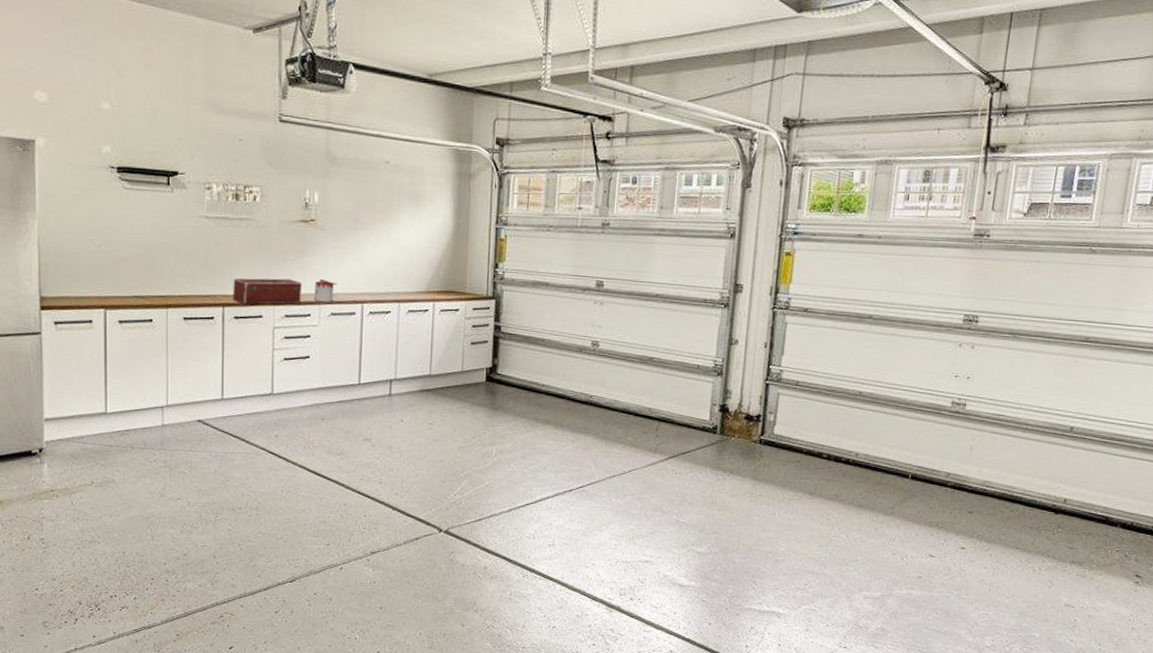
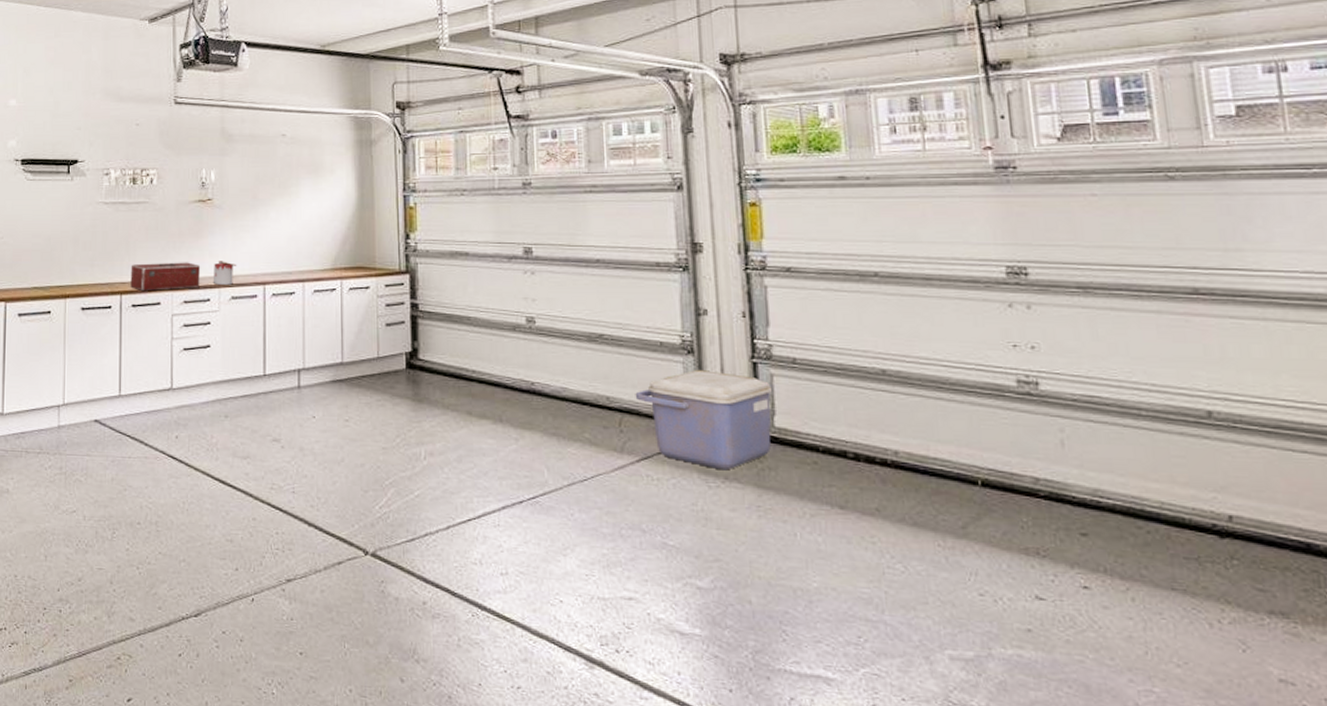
cooler: none [671,388,777,467] -> present [635,370,772,471]

